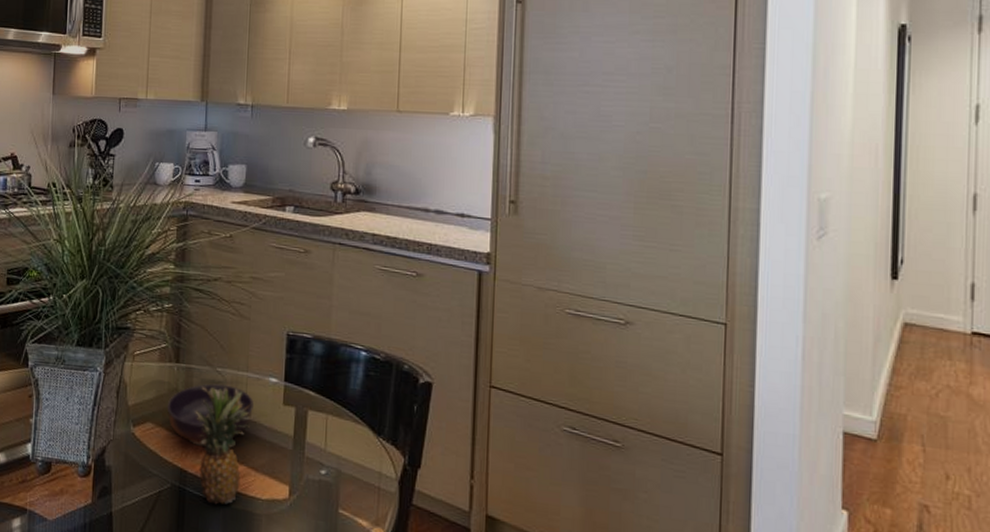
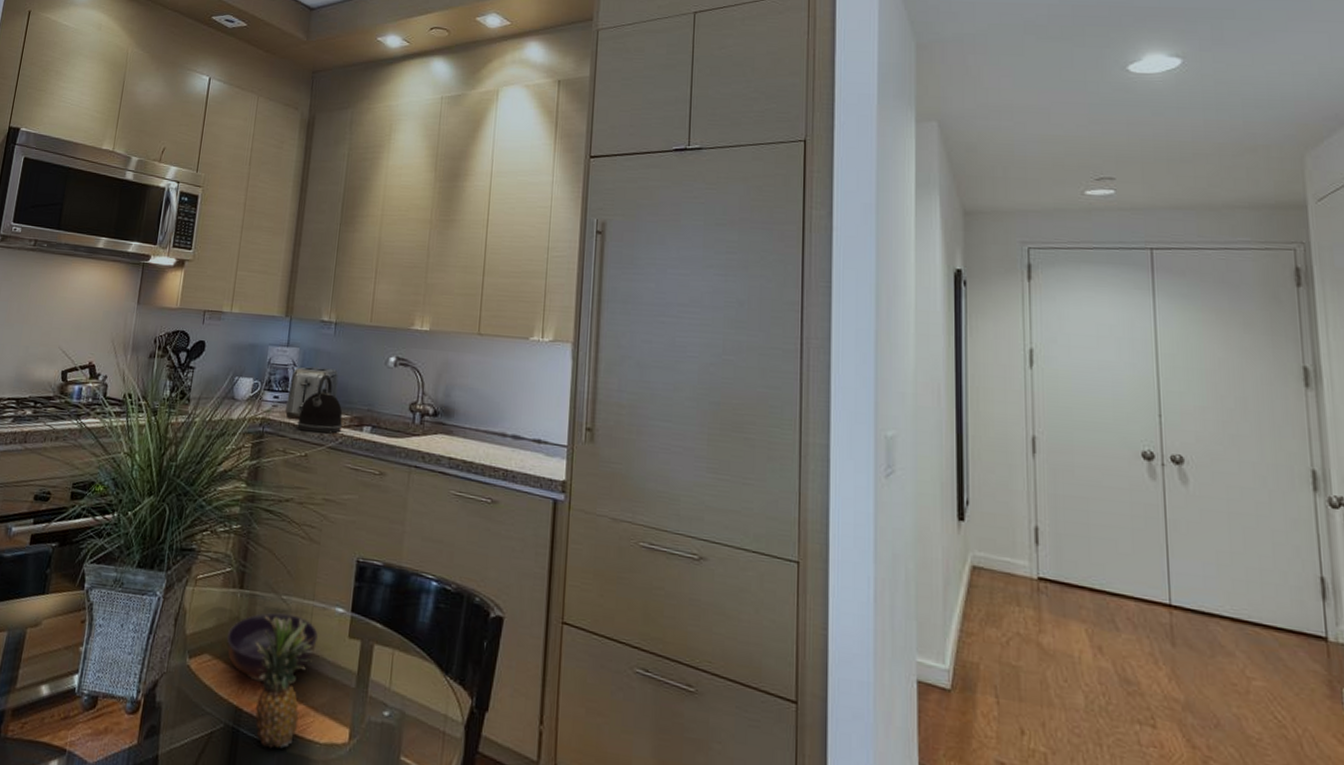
toaster: none [208,150,259,201] -> present [285,366,339,419]
kettle: none [220,157,265,215] -> present [297,374,343,434]

